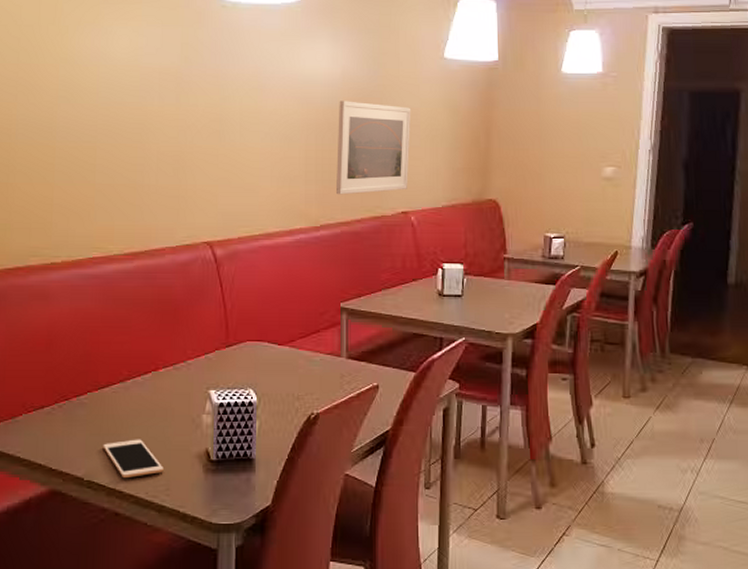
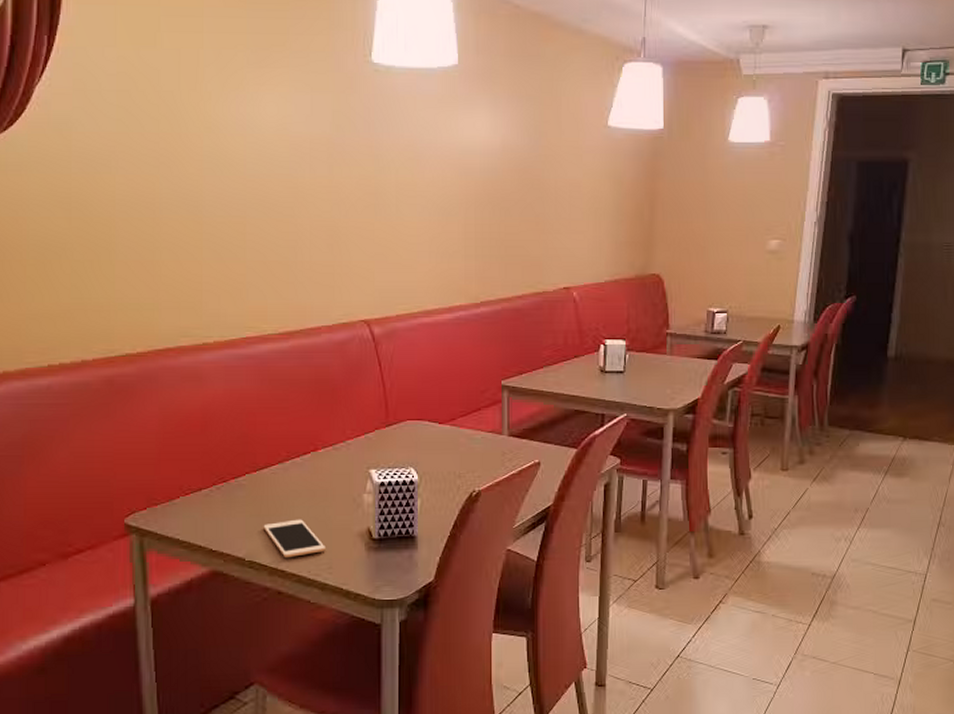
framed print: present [336,101,411,195] -> none [497,172,574,270]

